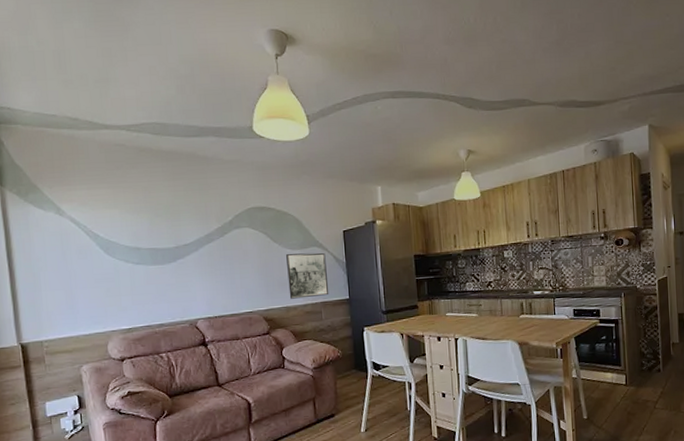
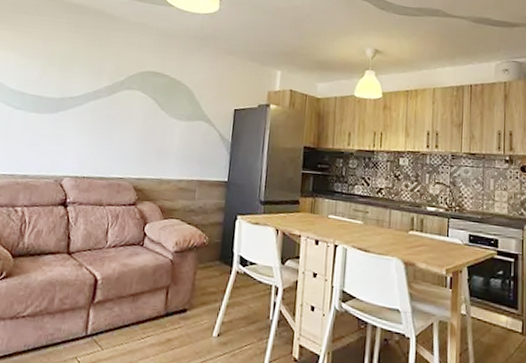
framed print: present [286,252,329,299] -> none [165,123,212,174]

